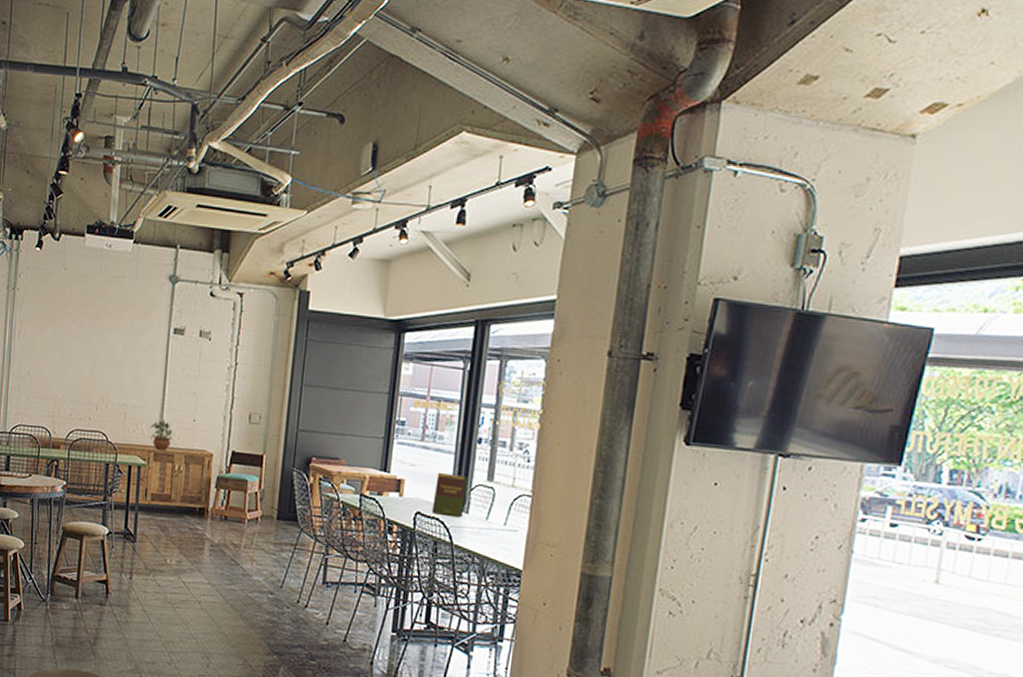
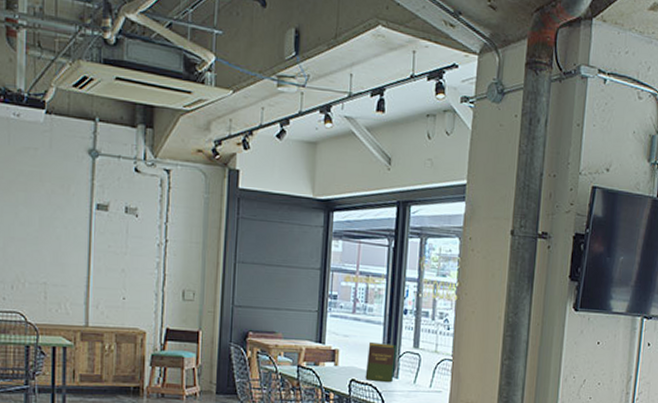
potted plant: present [150,419,173,451] -> none [75,297,101,331]

